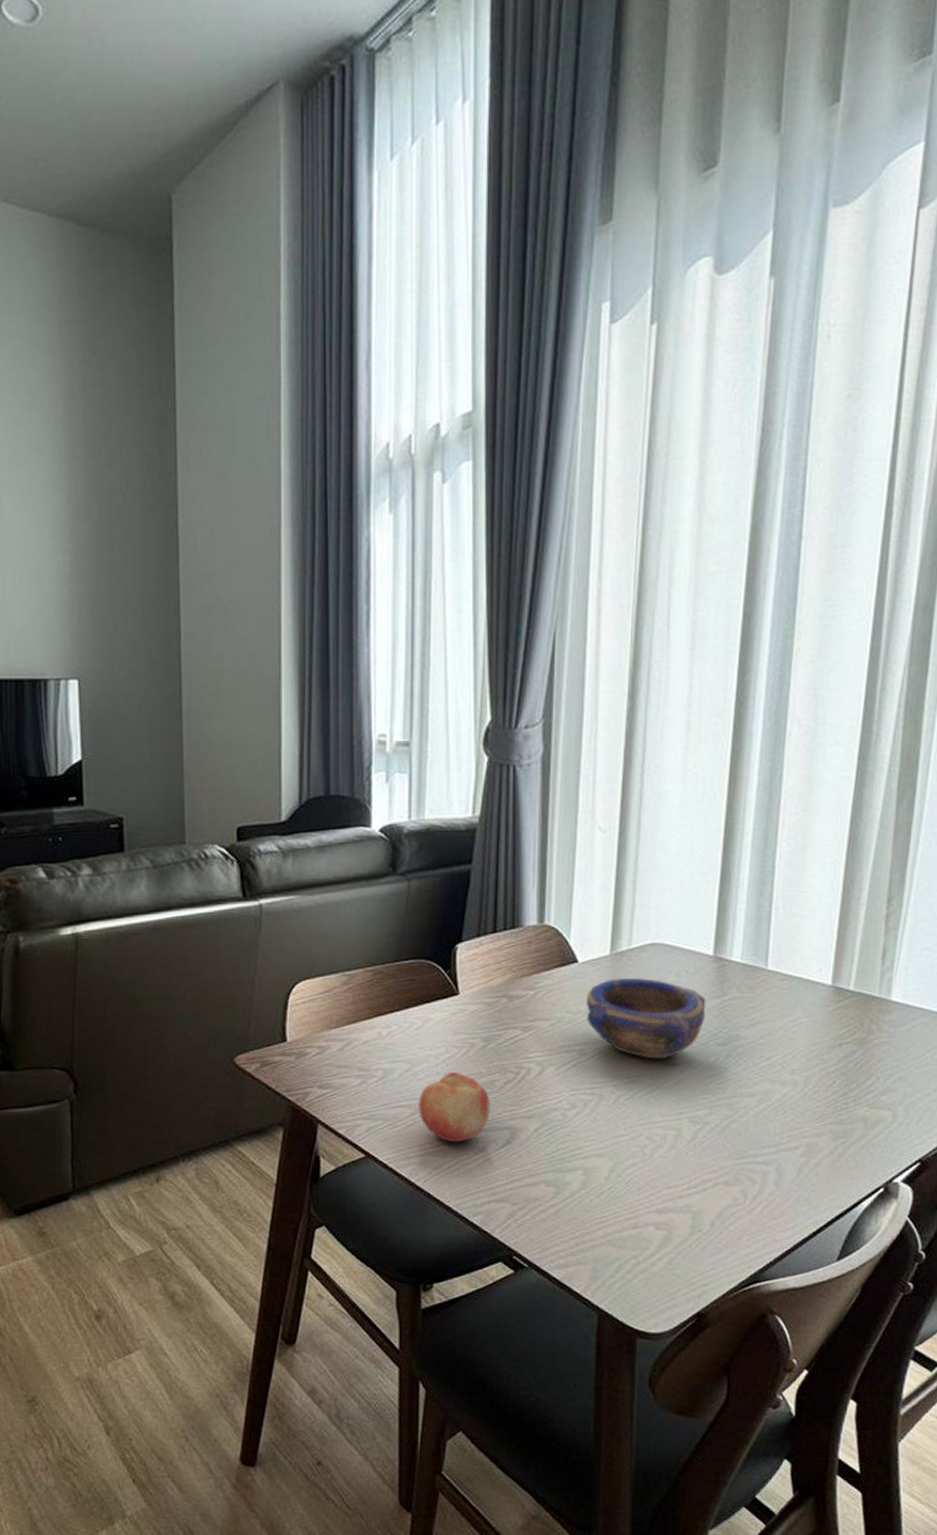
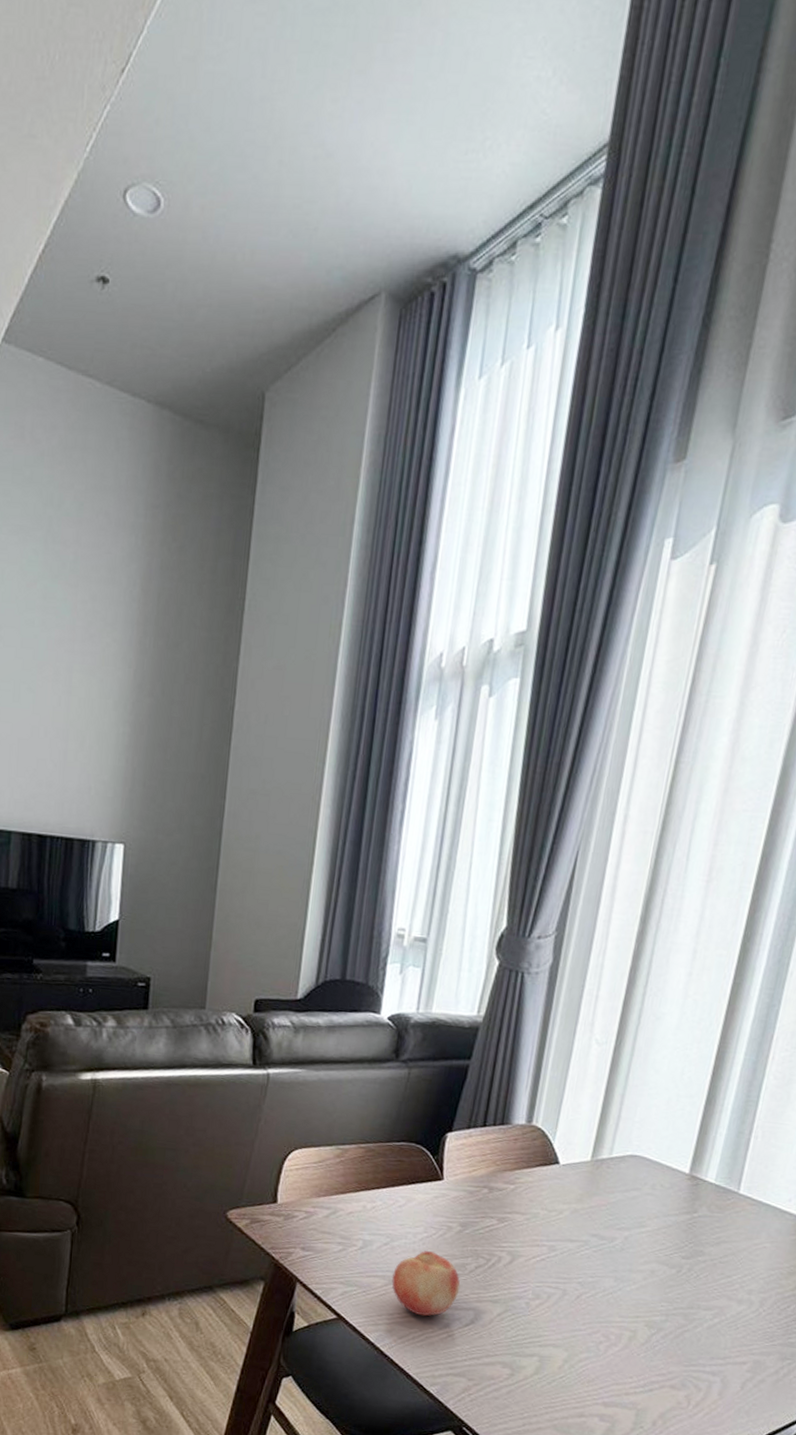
bowl: present [585,977,706,1059] -> none [560,1183,676,1265]

